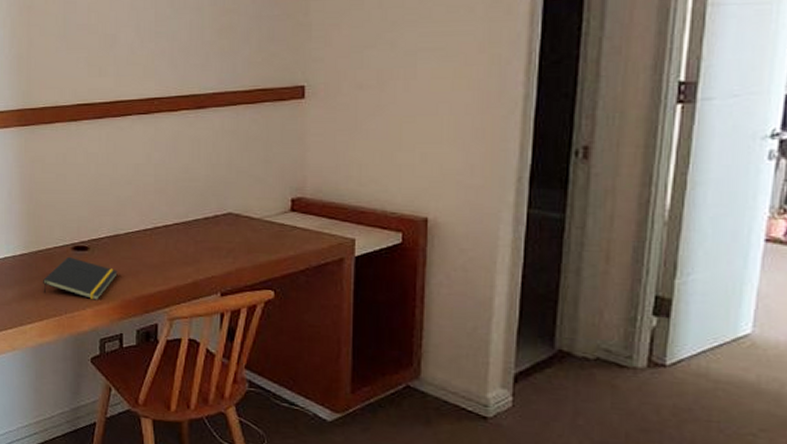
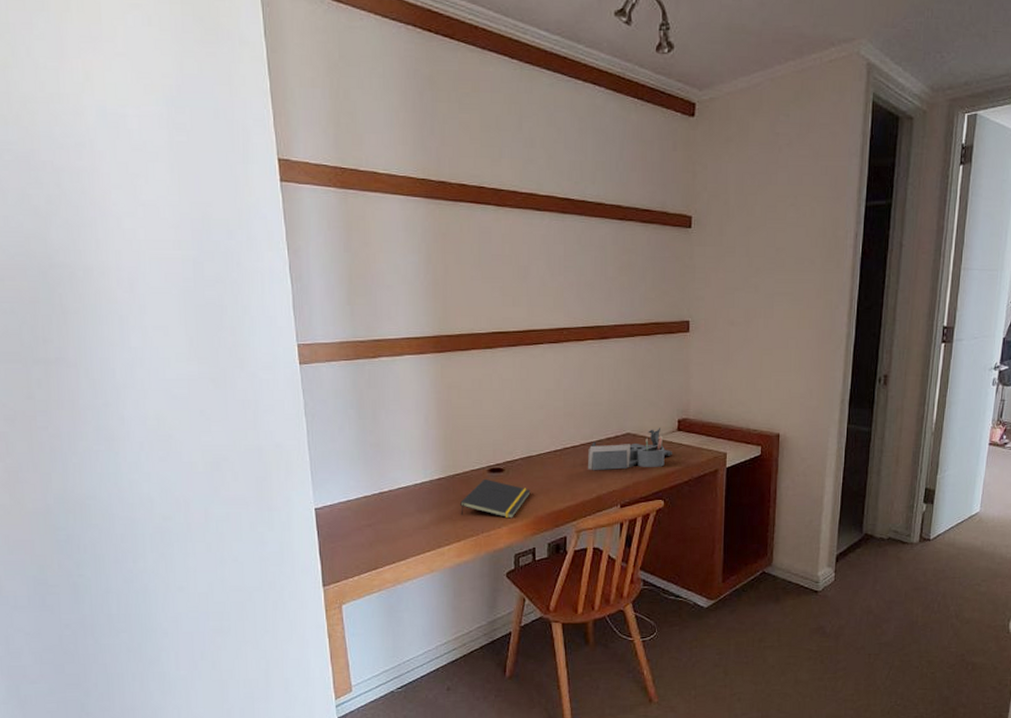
desk organizer: none [182,207,284,254] -> present [588,428,672,471]

